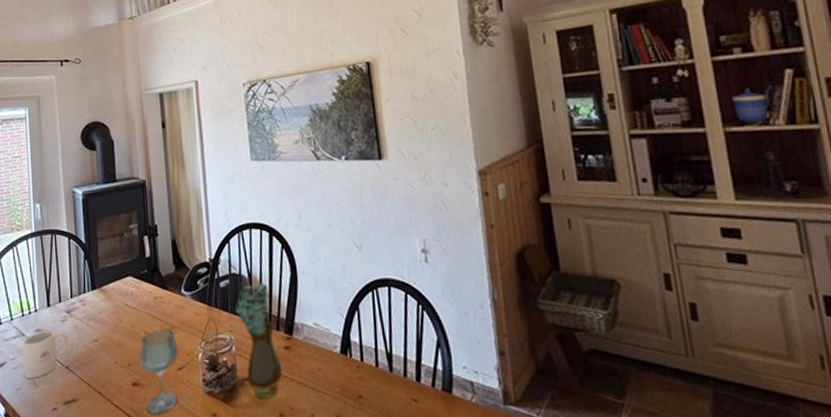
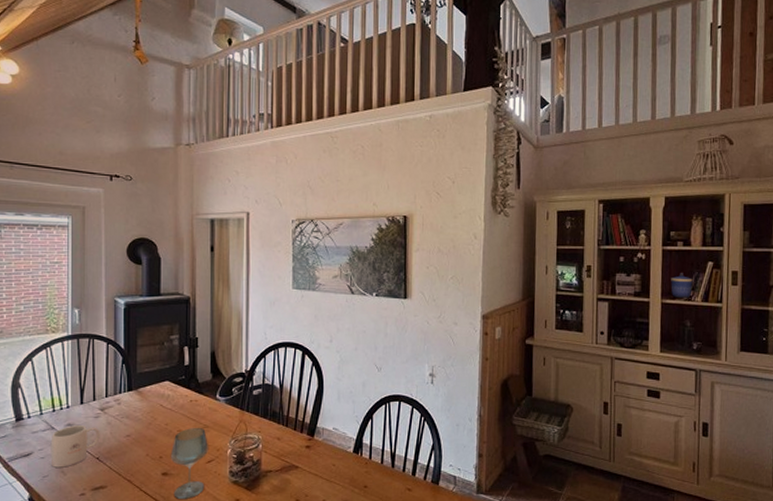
vase: present [235,281,282,400] -> none [265,391,301,488]

